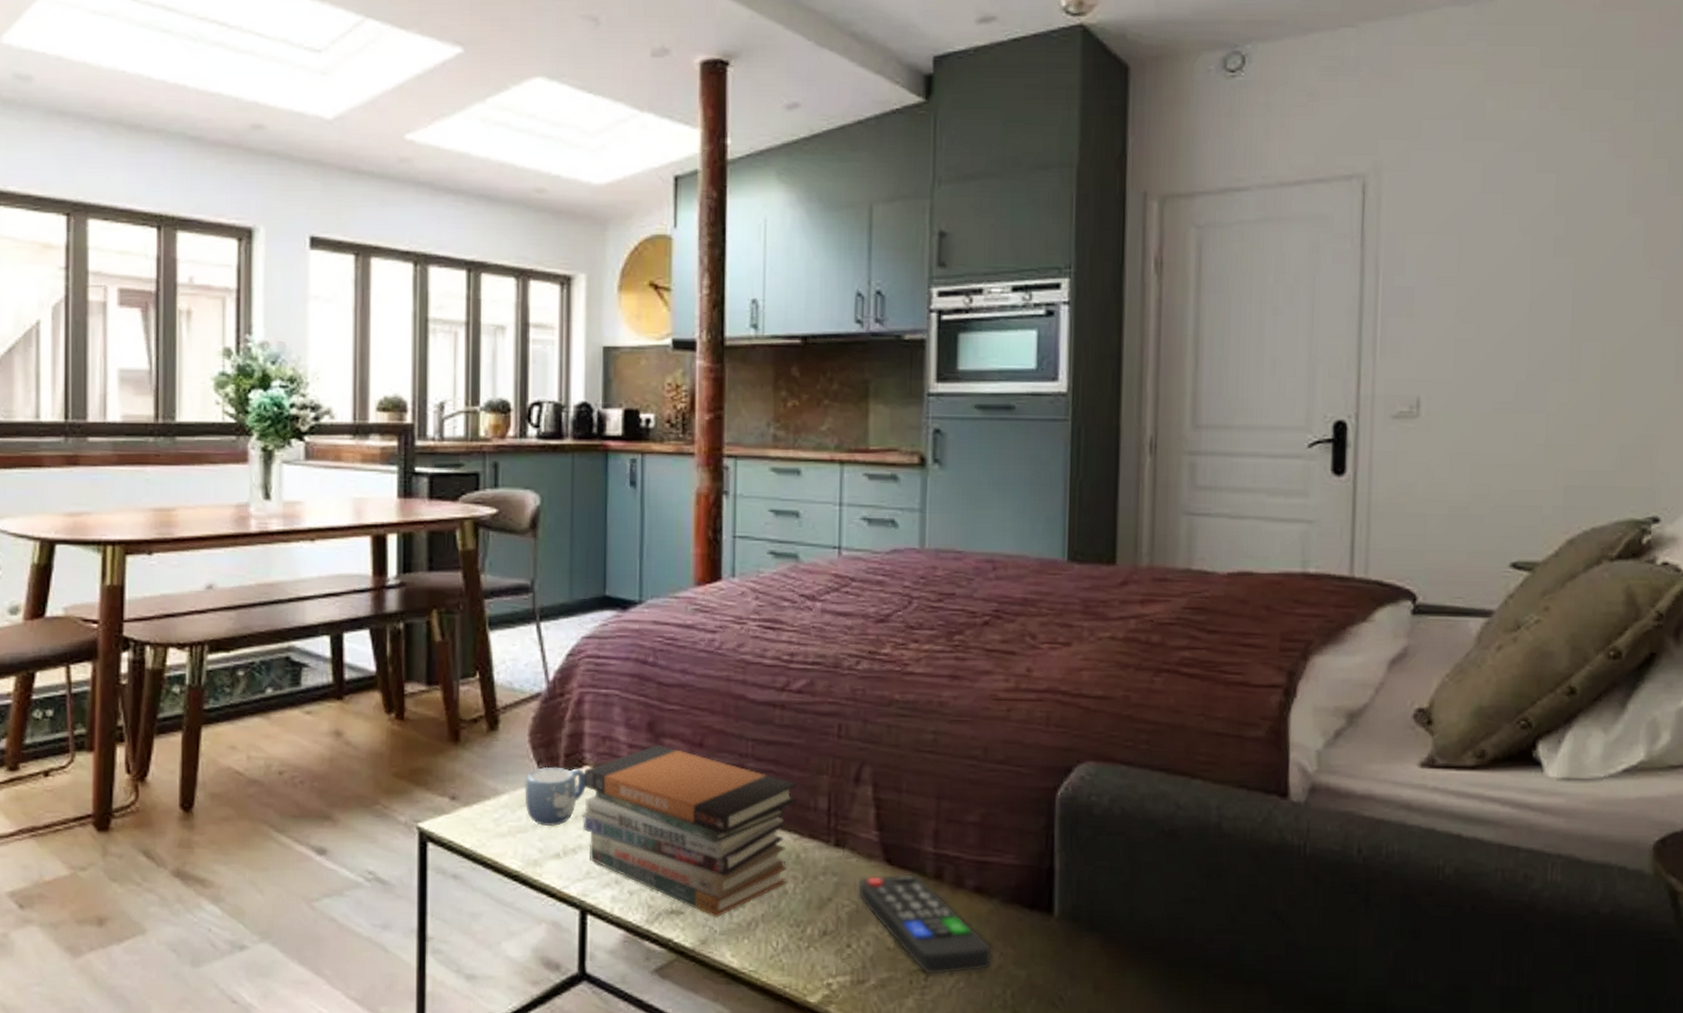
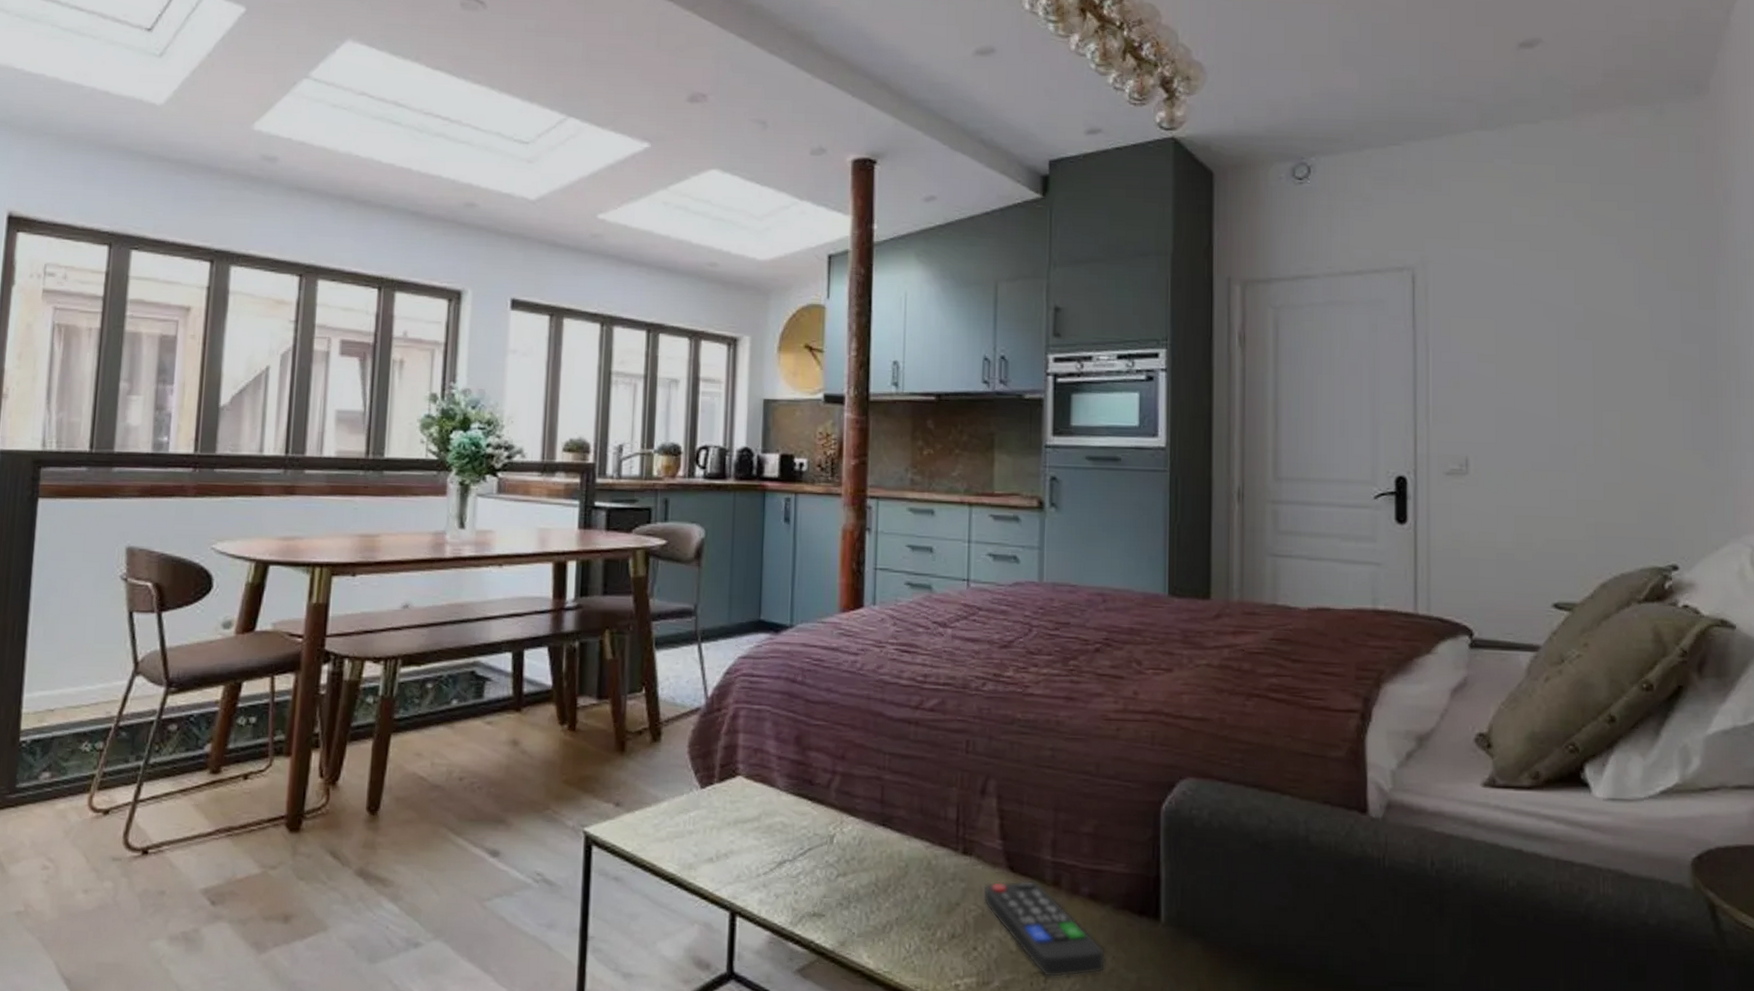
mug: present [524,766,586,827] -> none [682,776,739,833]
book stack: present [583,744,797,918] -> none [734,756,929,921]

